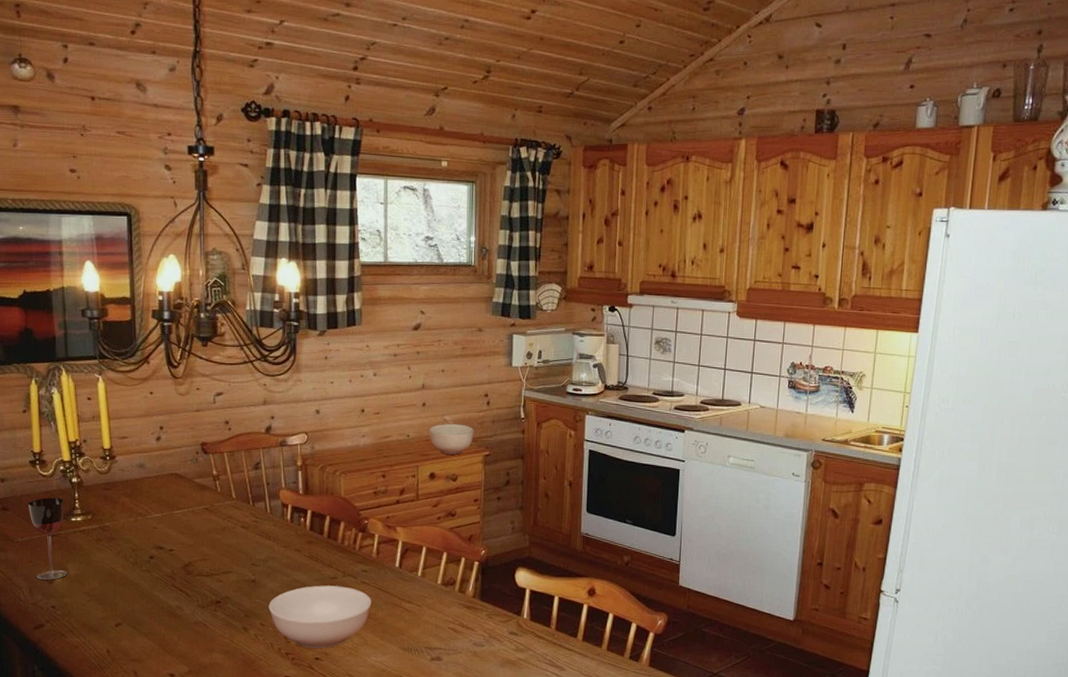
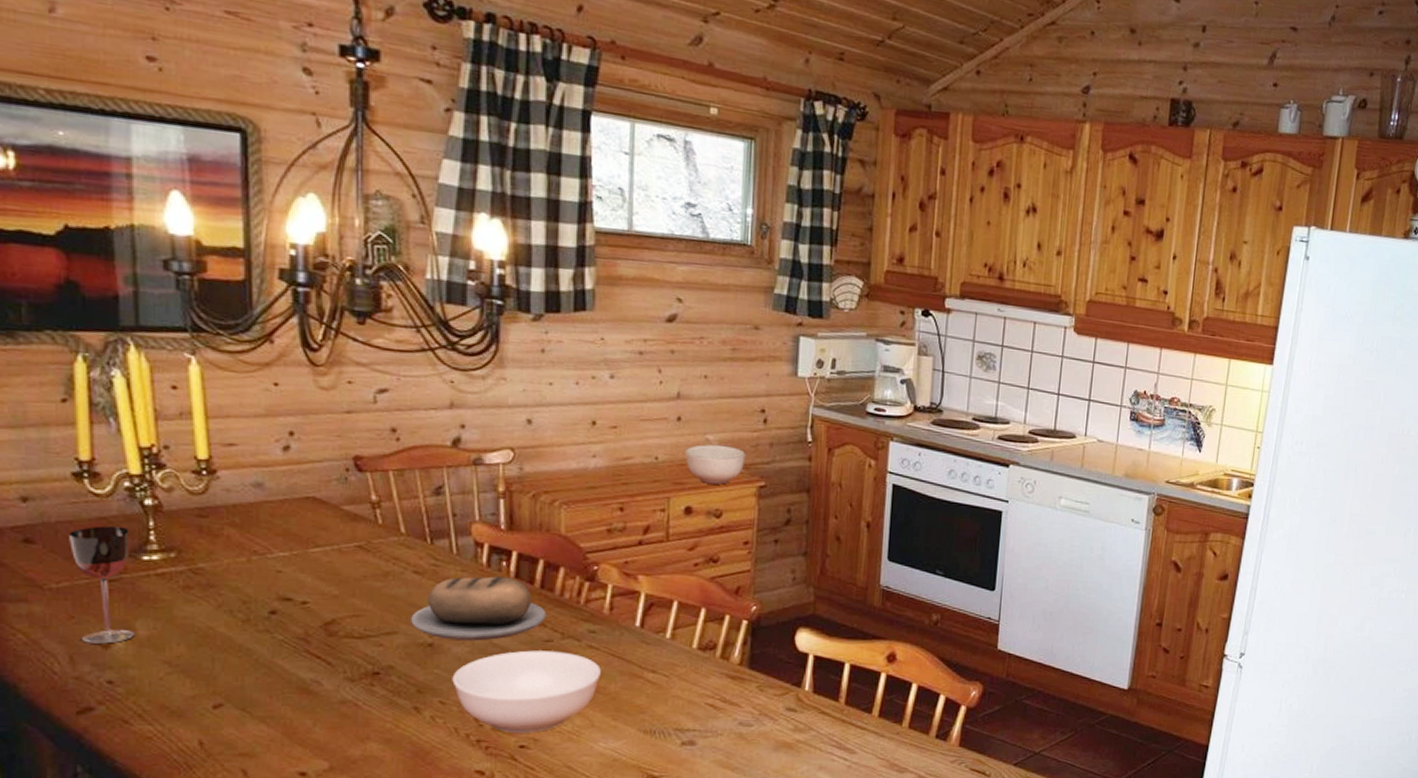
bread: none [240,529,332,578] -> present [411,576,547,641]

